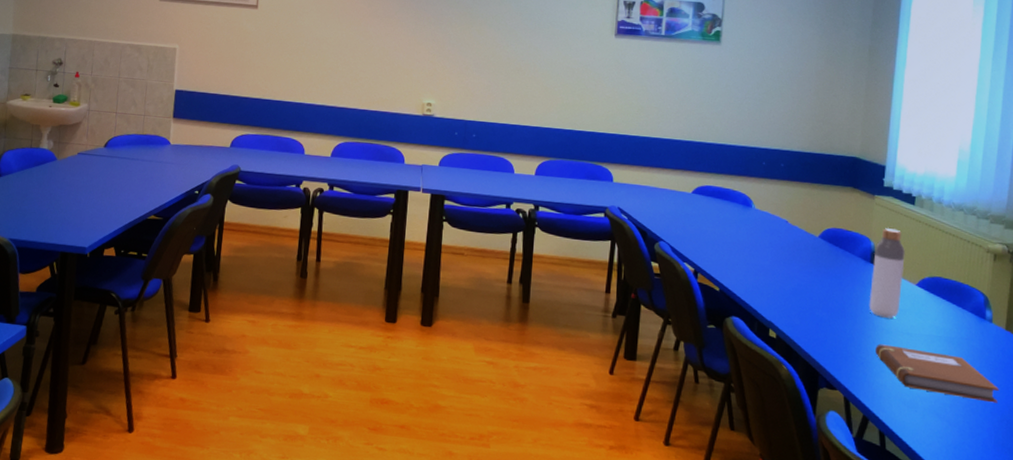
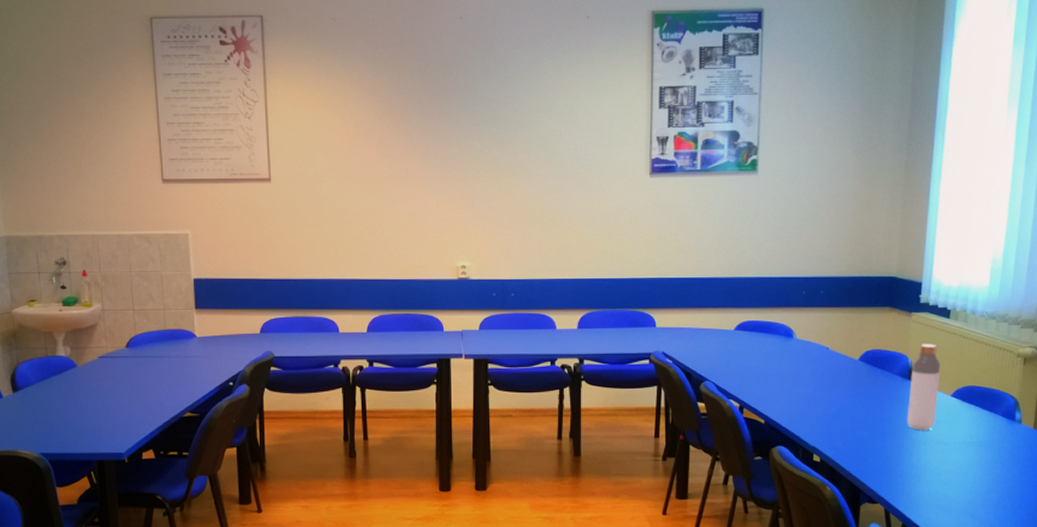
notebook: present [875,344,999,404] -> none [913,455,1026,498]

